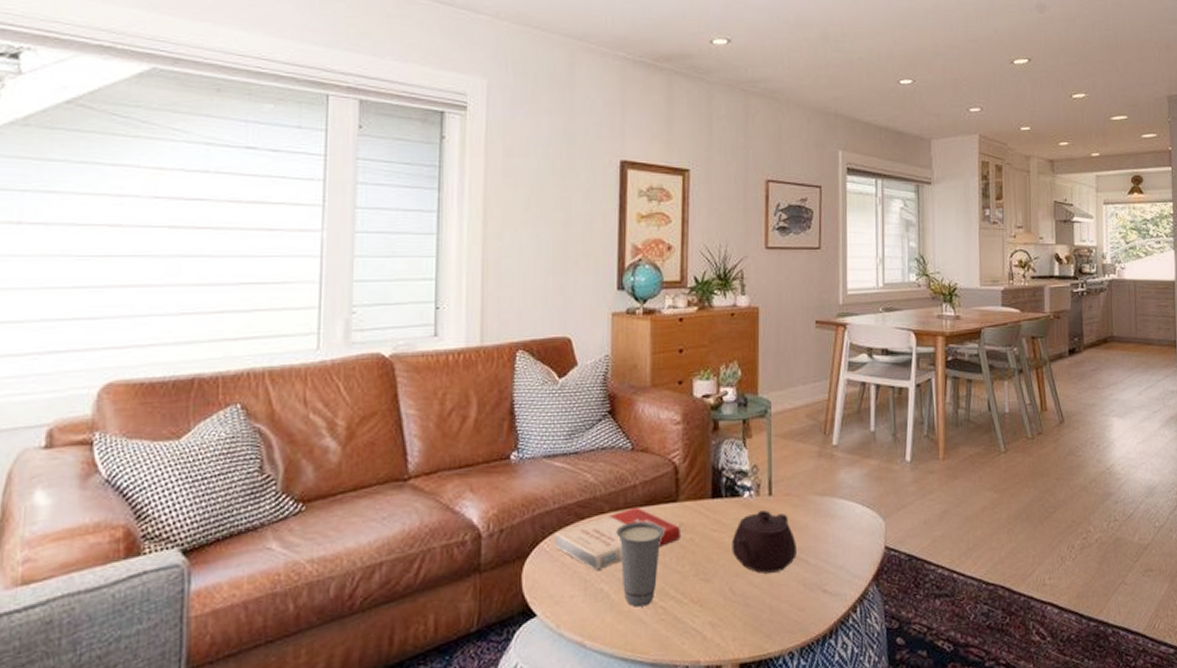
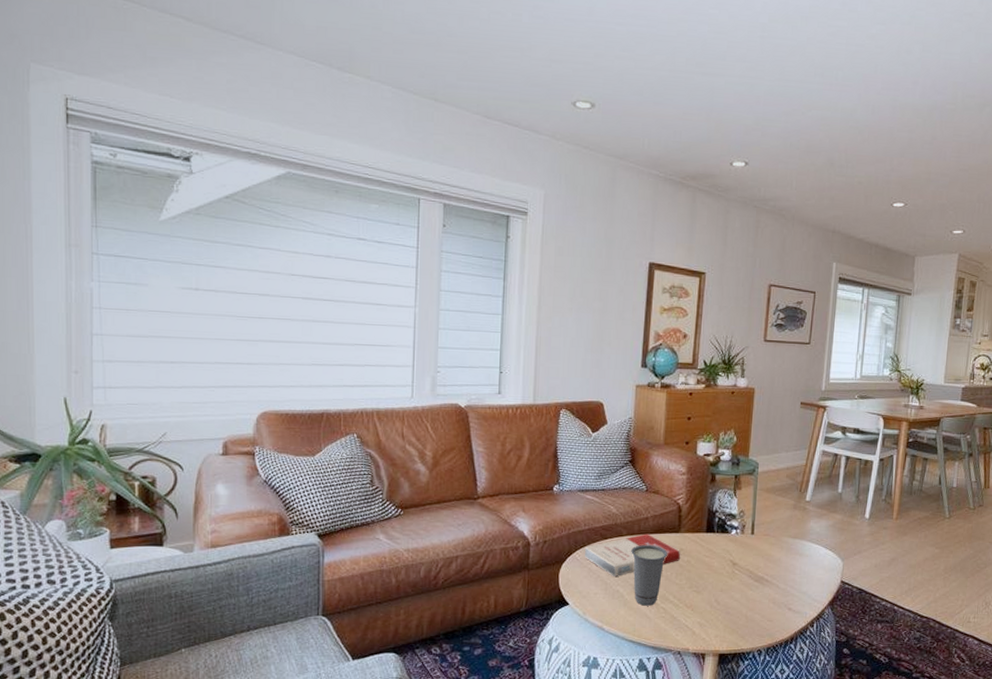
teapot: present [732,510,797,574] -> none [719,545,770,591]

